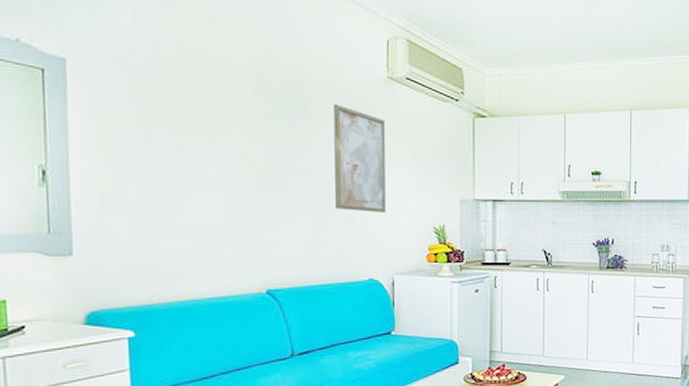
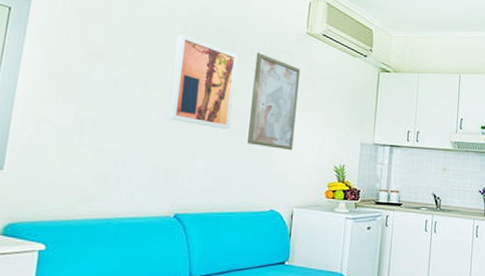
wall art: none [240,88,314,195] -> present [167,34,238,130]

